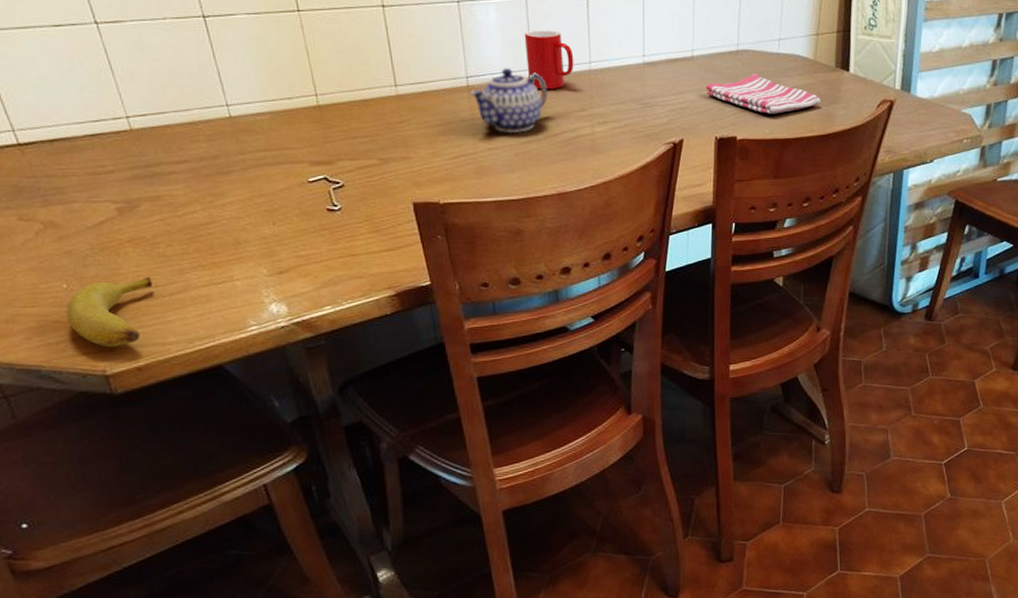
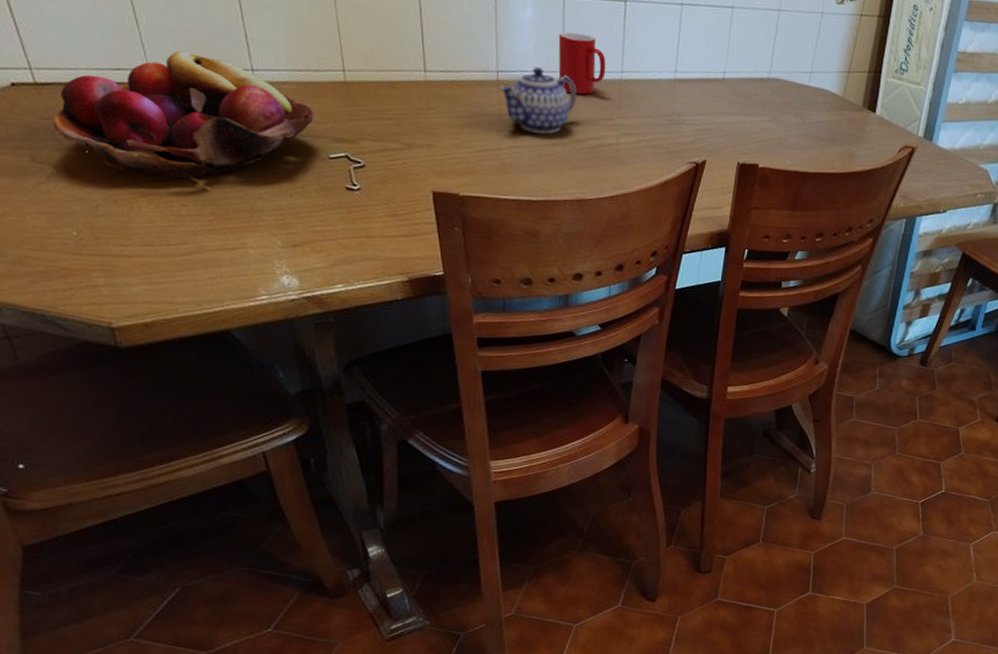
fruit basket: none [38,95,291,220] -> present [53,50,314,178]
banana: present [66,276,152,348] -> none [75,233,164,301]
dish towel: present [705,73,821,114] -> none [733,103,844,147]

